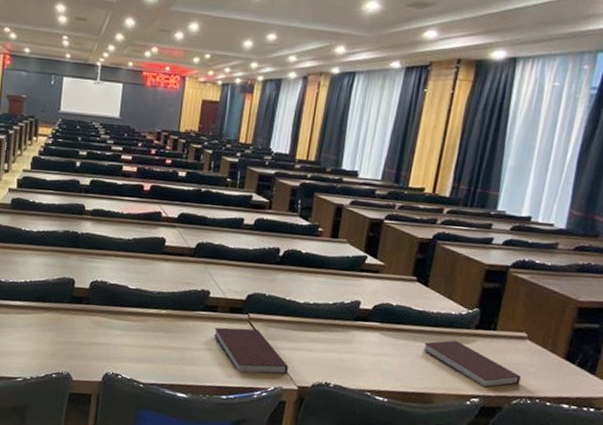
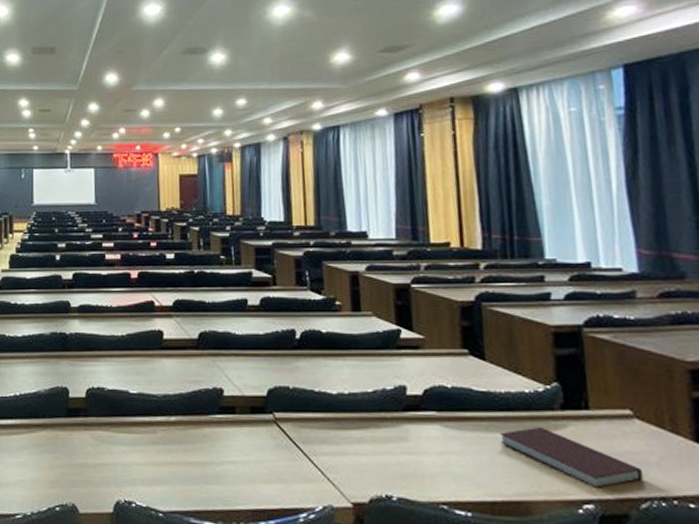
notebook: present [214,327,288,375] -> none [236,431,336,490]

